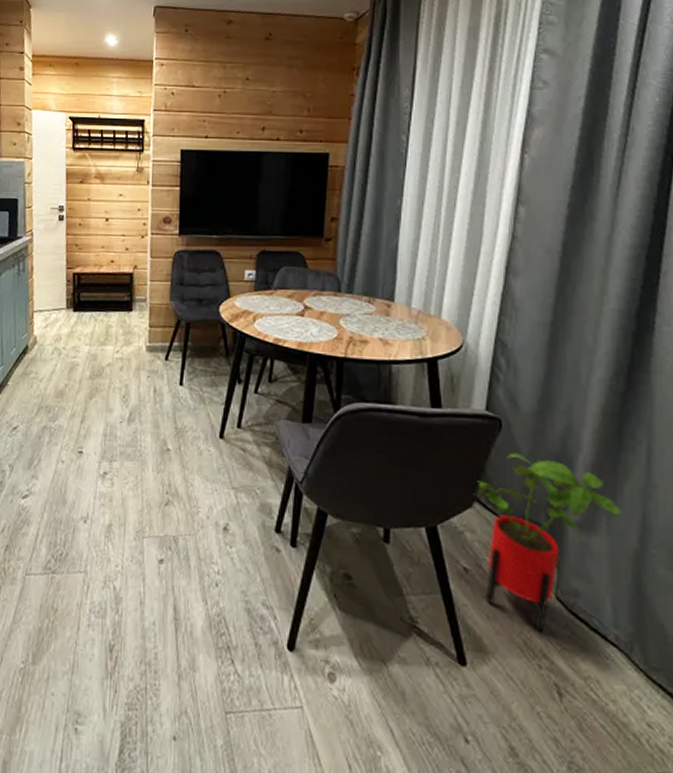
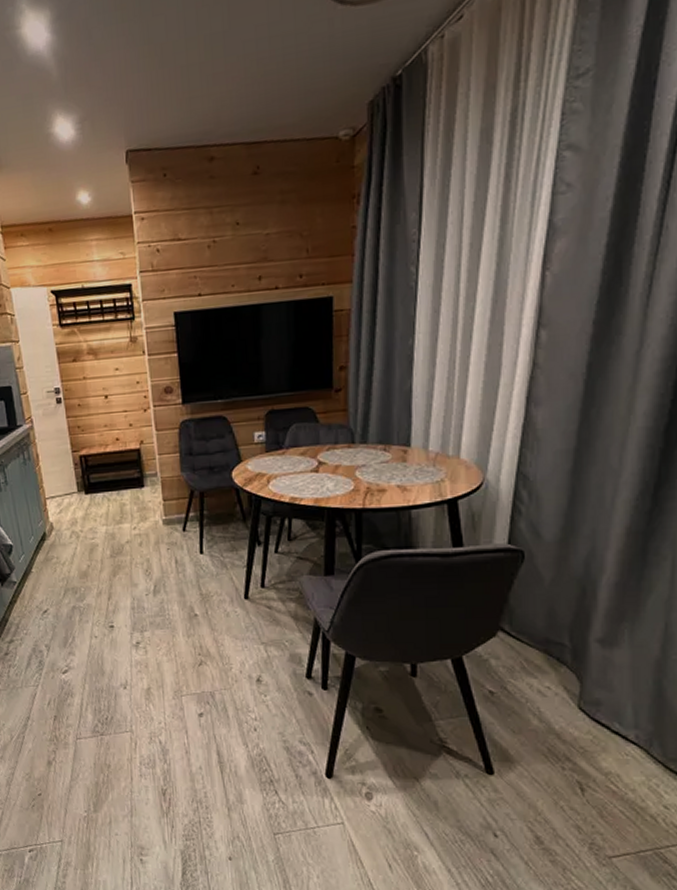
house plant: present [473,452,622,633] -> none [497,581,645,739]

